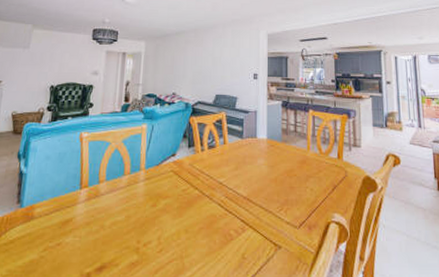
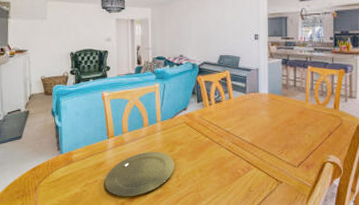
plate: none [68,207,157,266] -> present [104,152,175,197]

